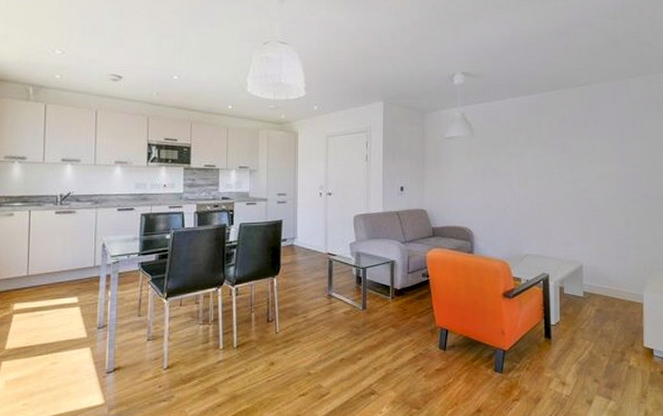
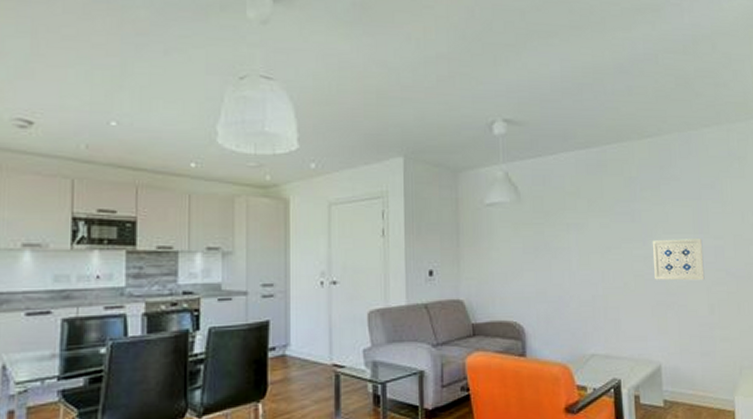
wall art: none [579,167,623,200] -> present [652,239,705,281]

